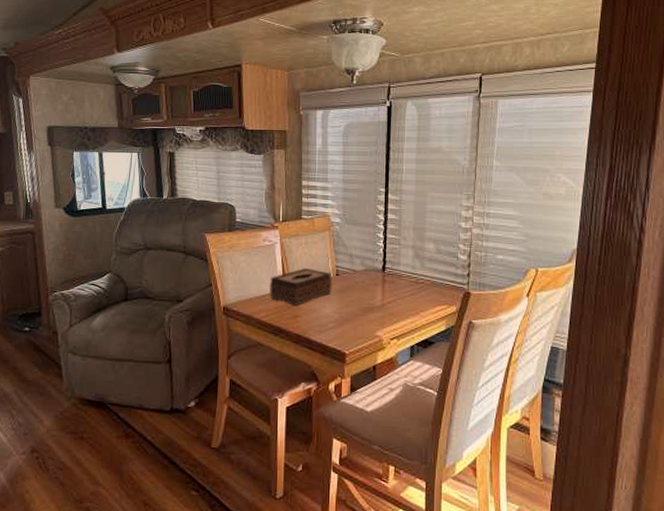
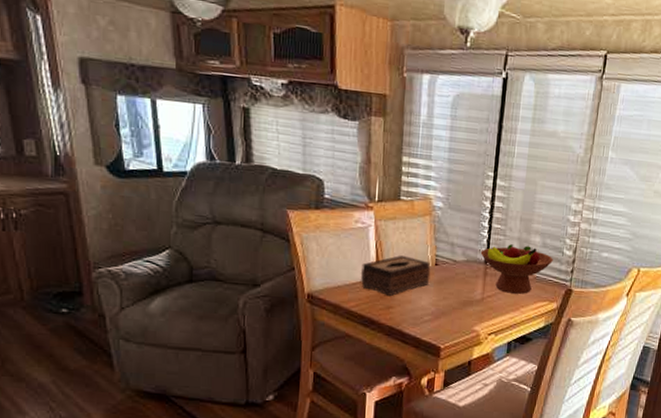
fruit bowl: none [377,252,448,299] -> present [480,244,553,294]

